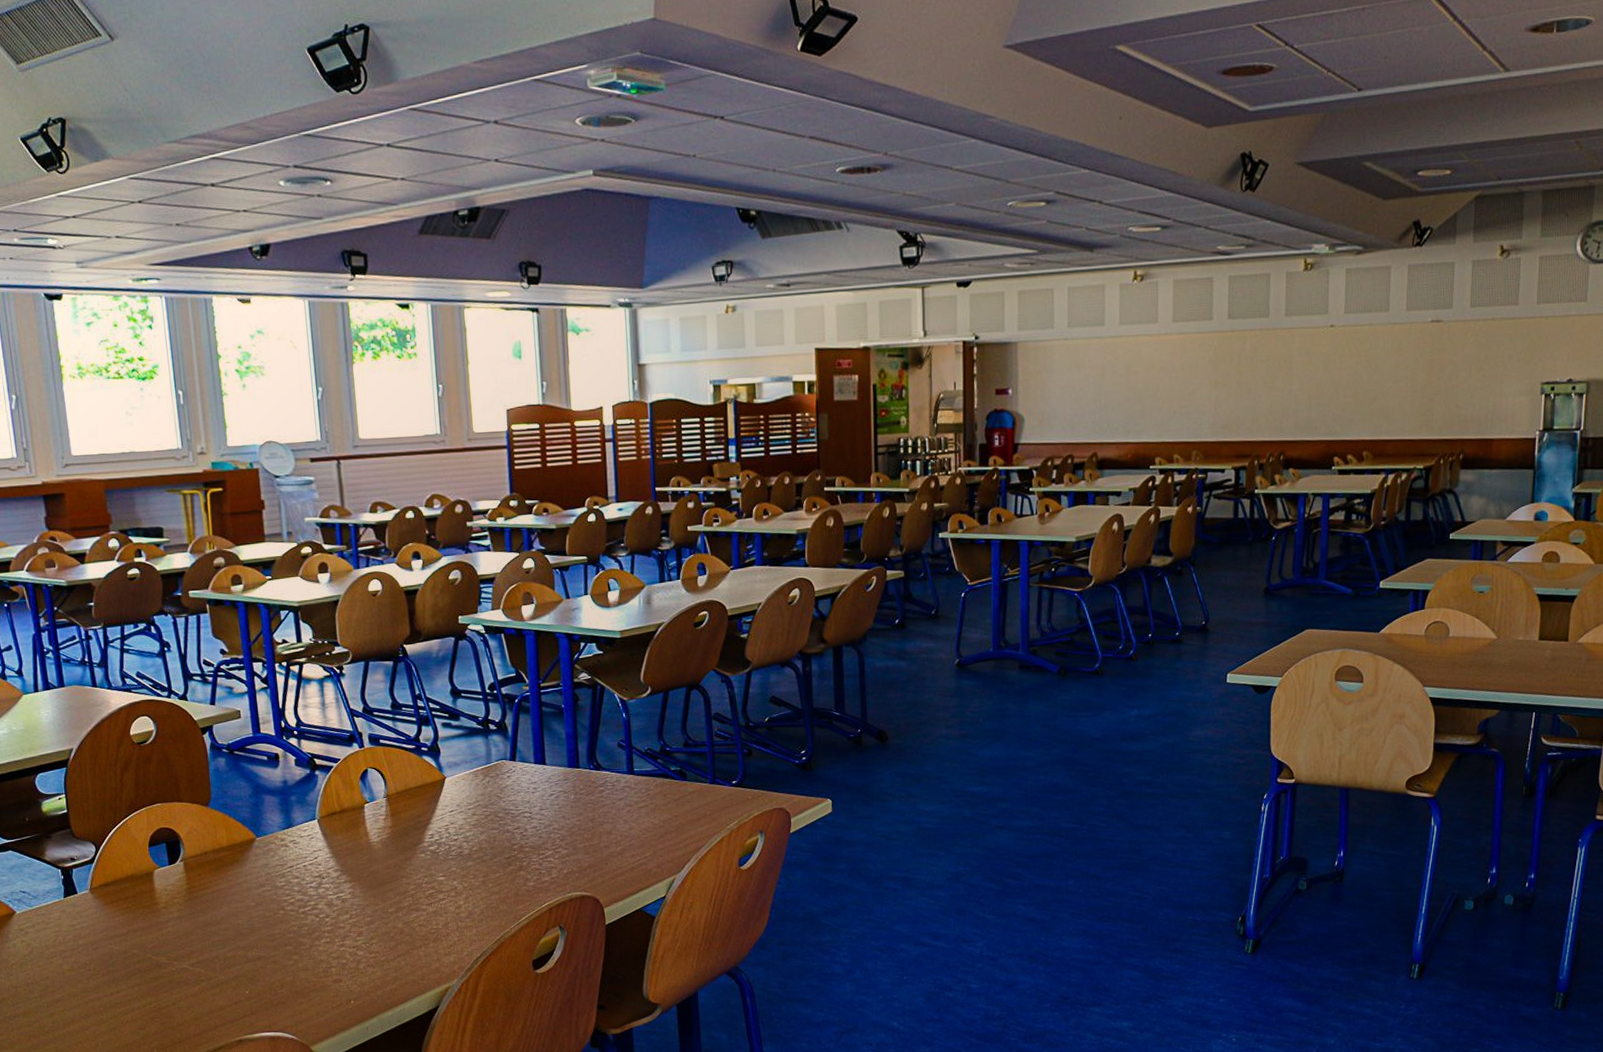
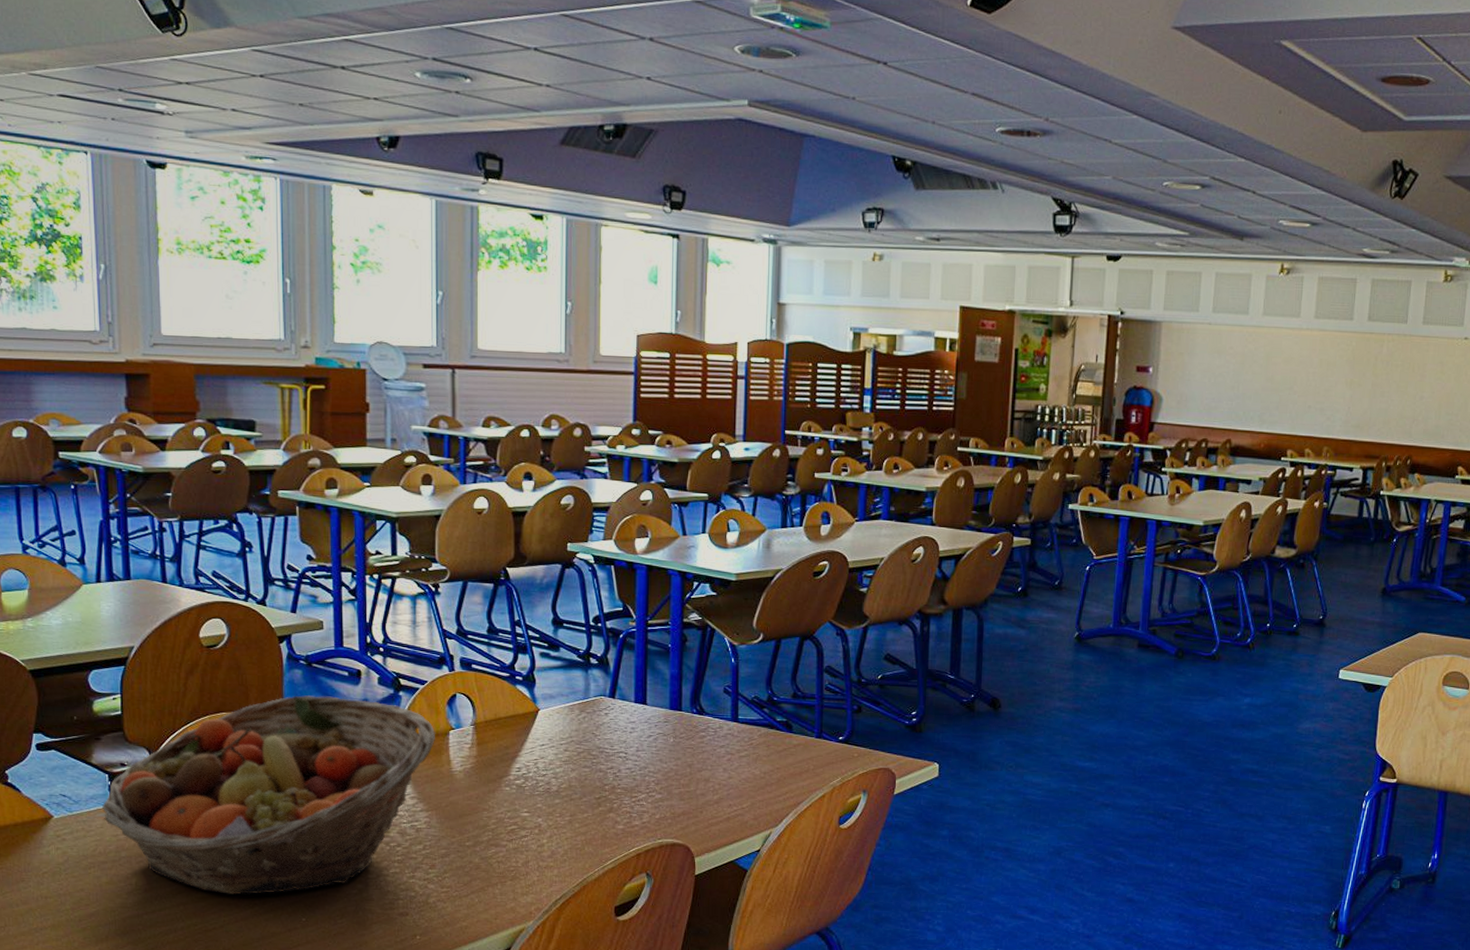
fruit basket: none [58,780,352,973] -> present [102,695,435,895]

